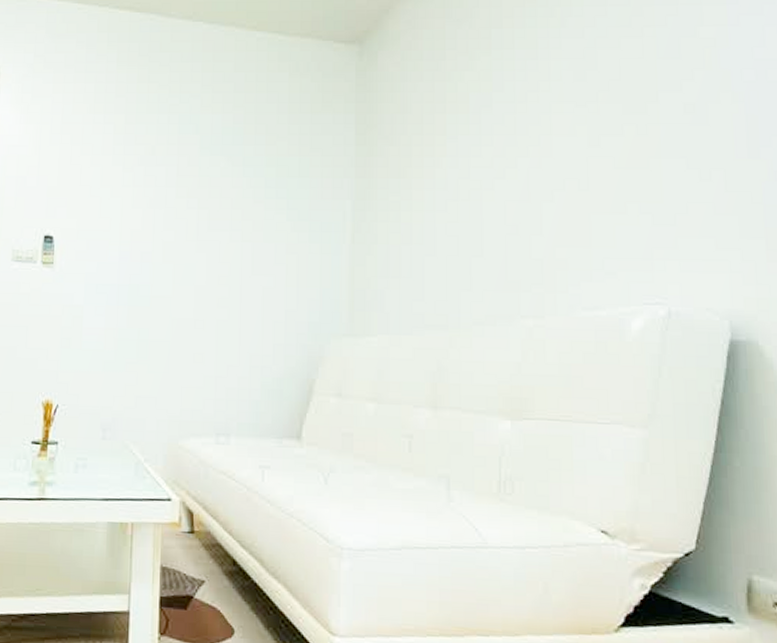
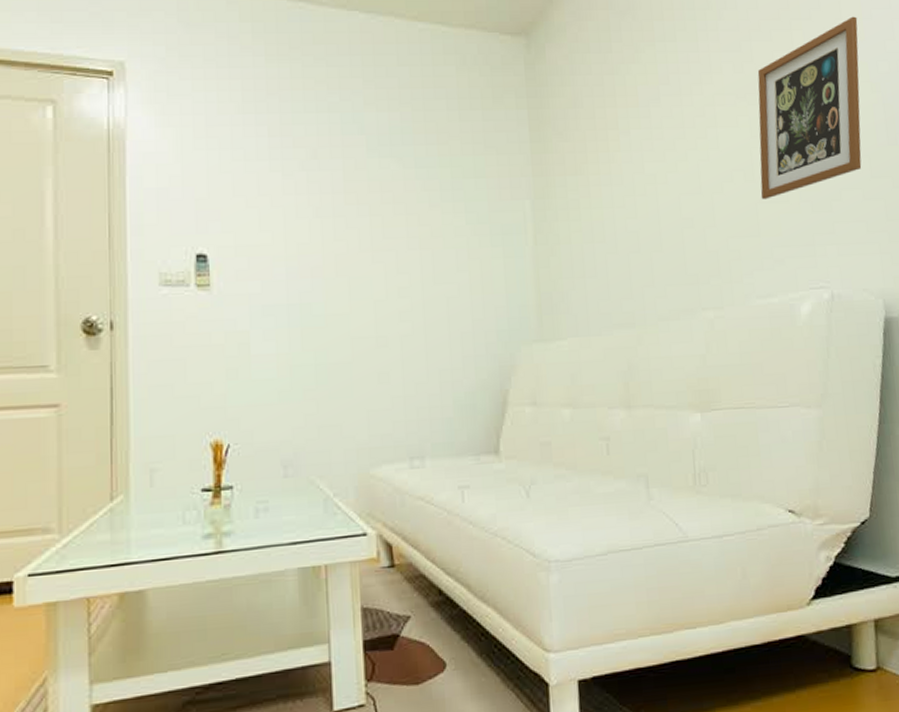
picture frame: none [595,22,722,210] -> present [757,16,862,200]

